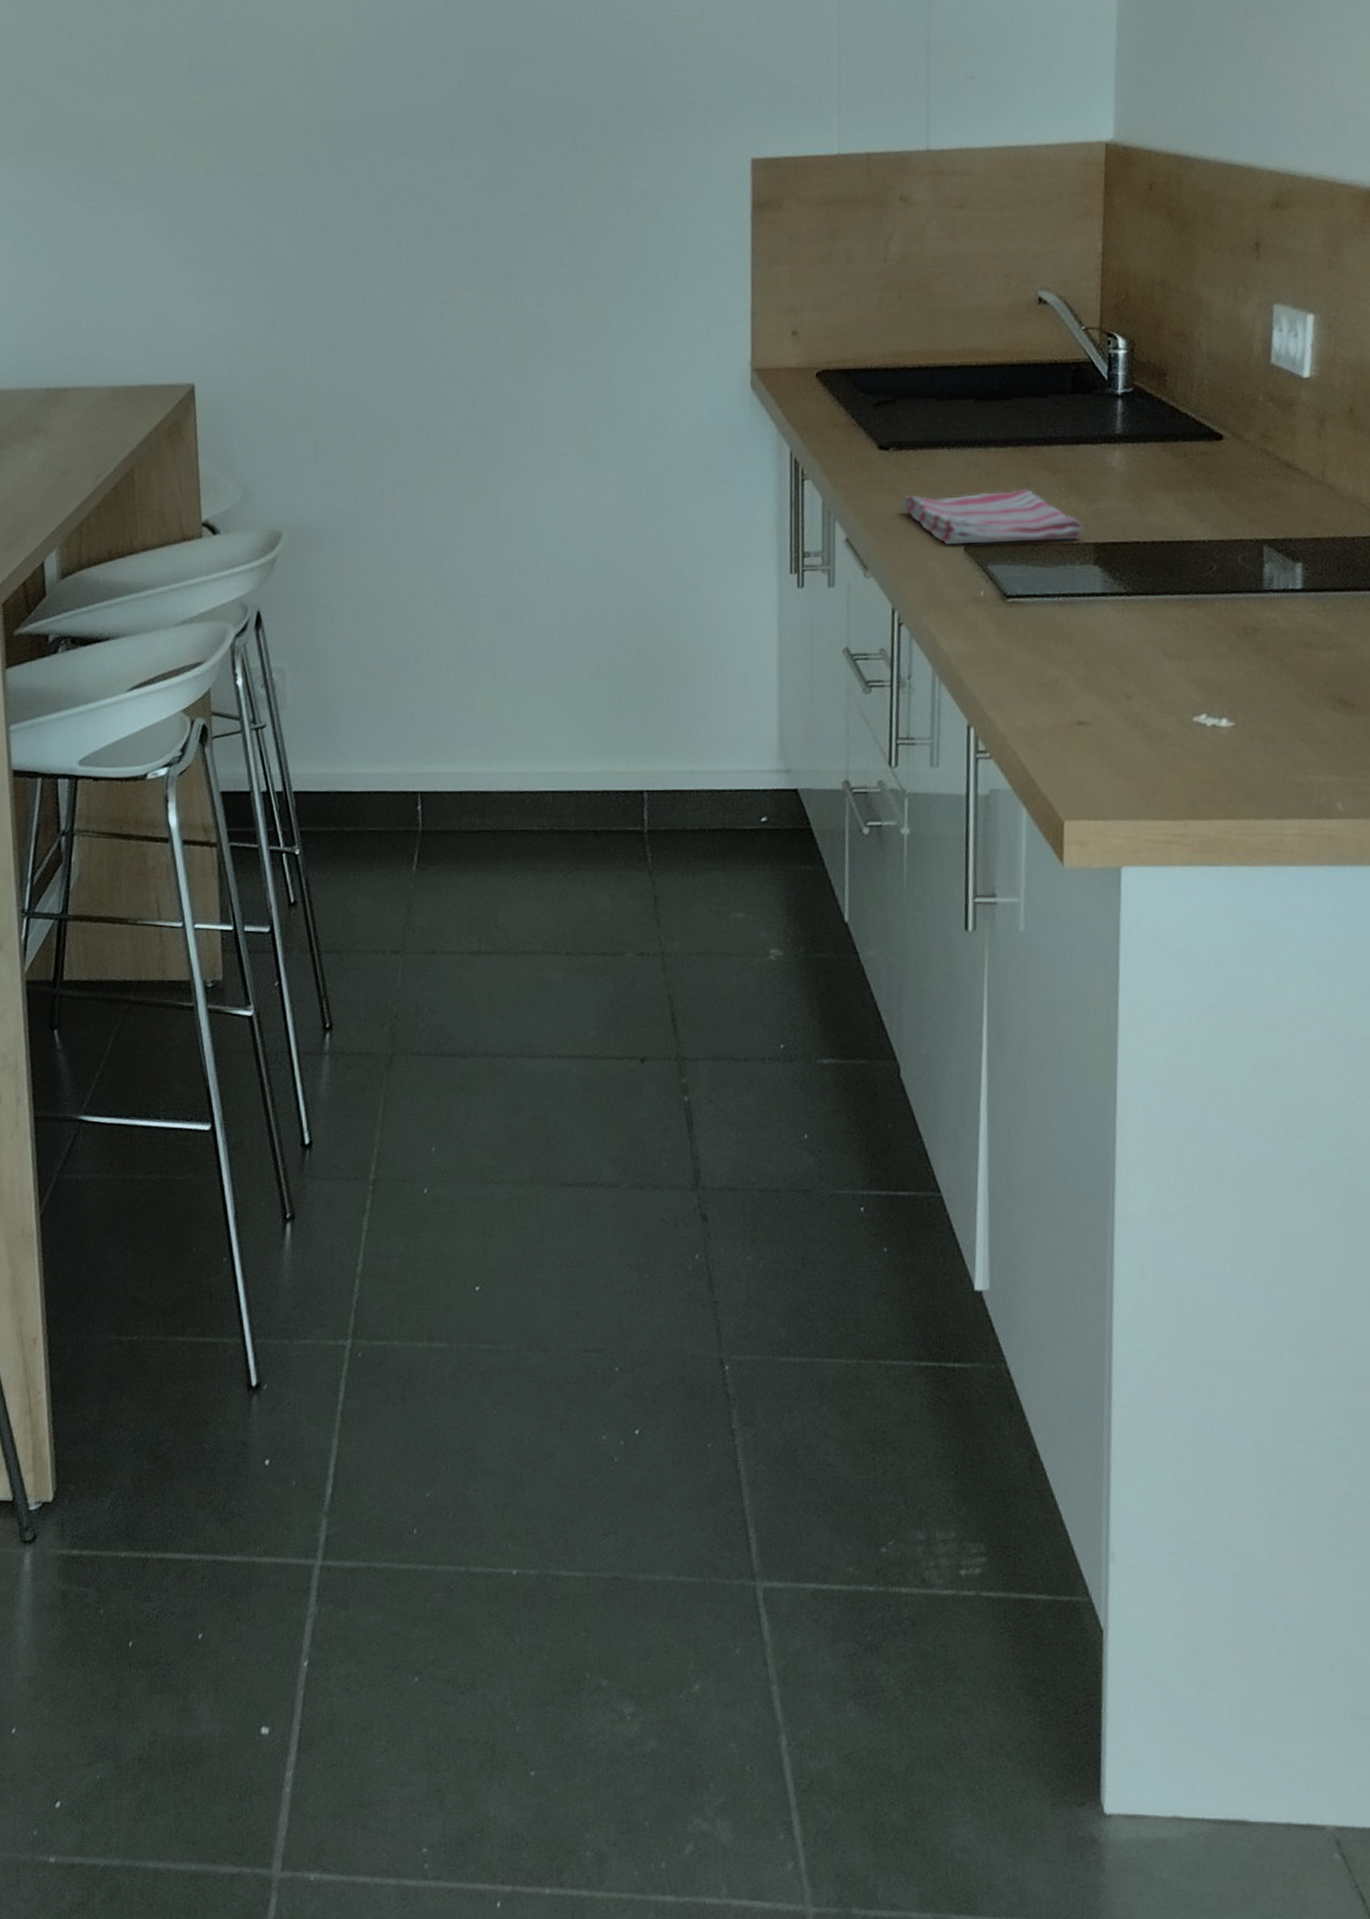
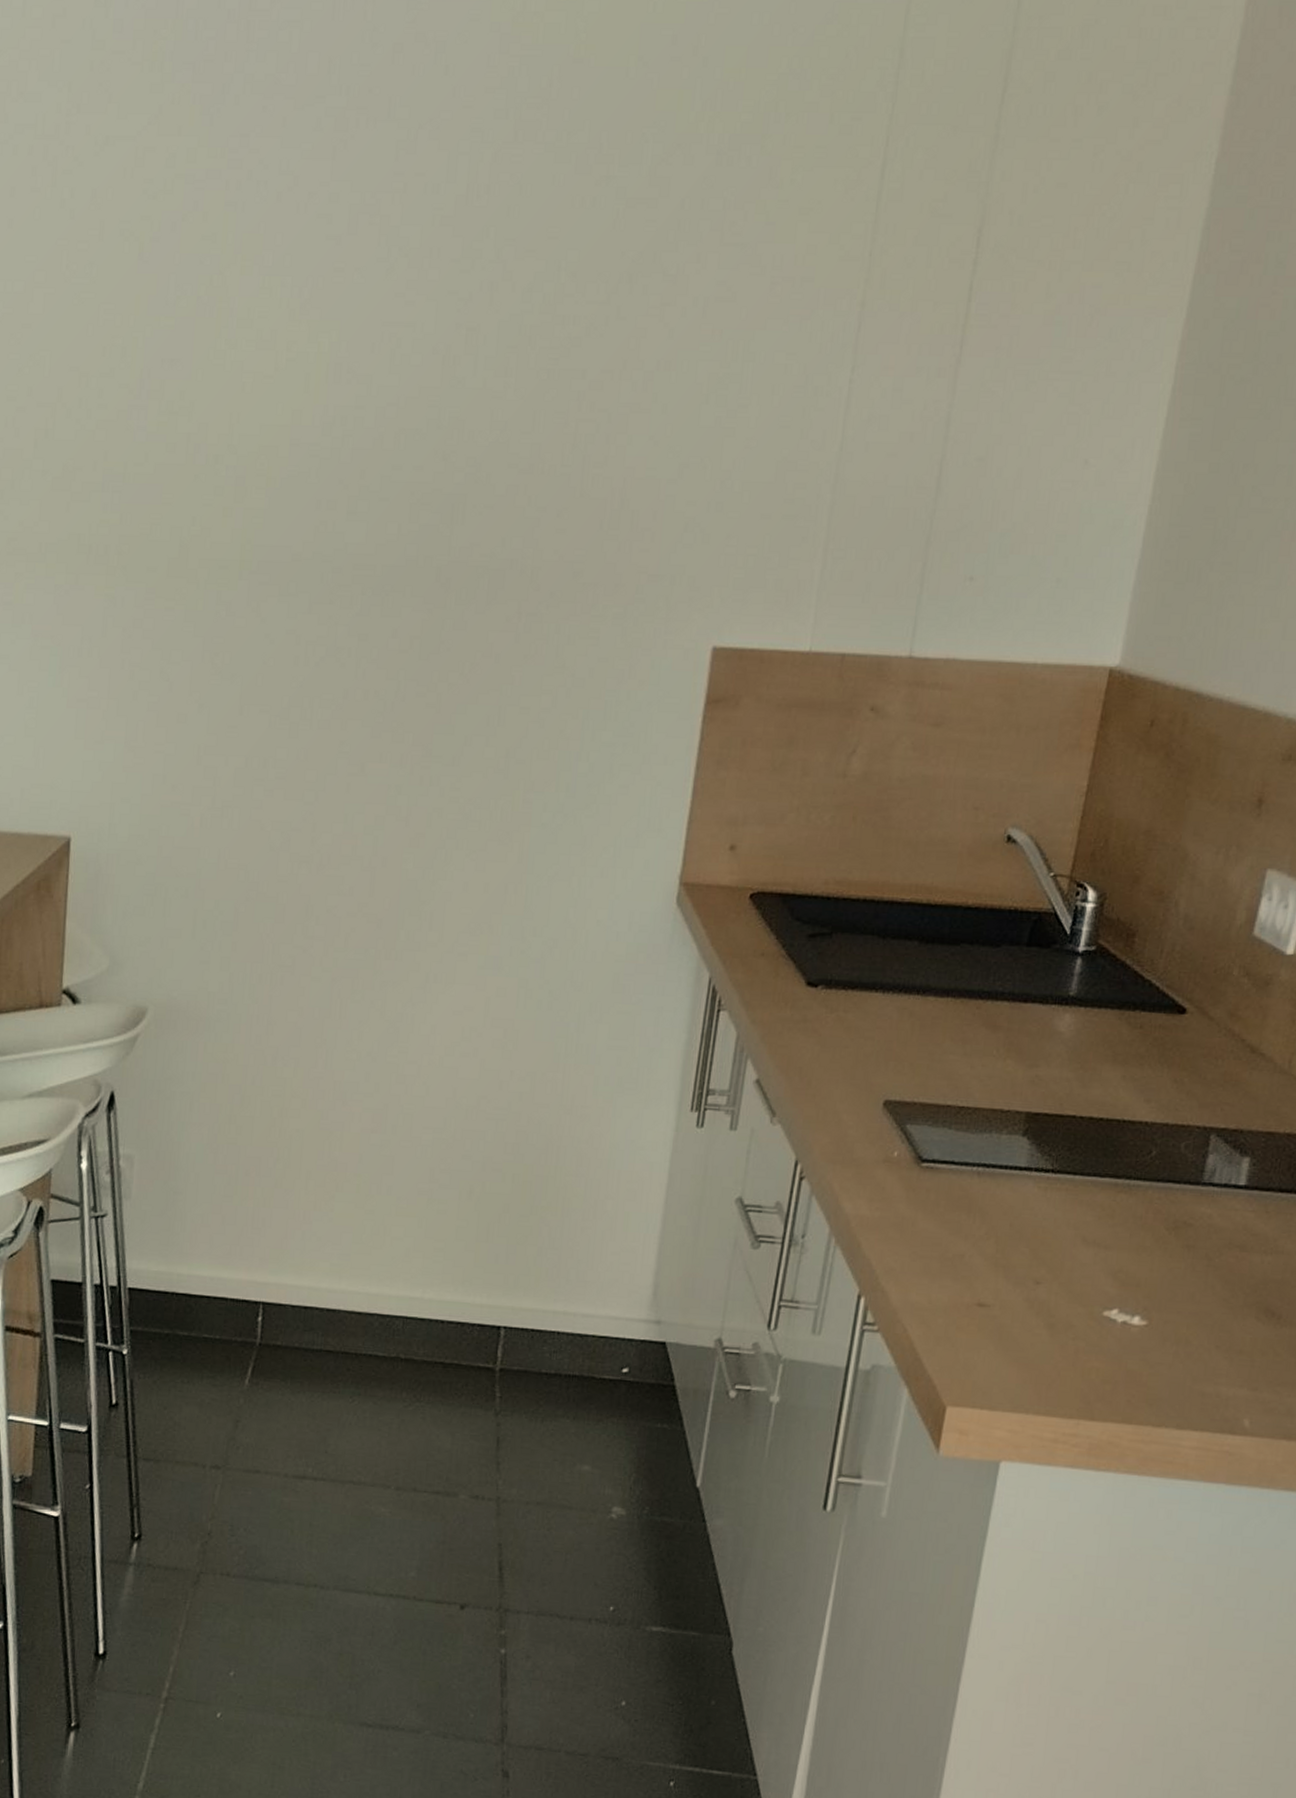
dish towel: present [902,489,1084,545] -> none [823,1039,1018,1107]

